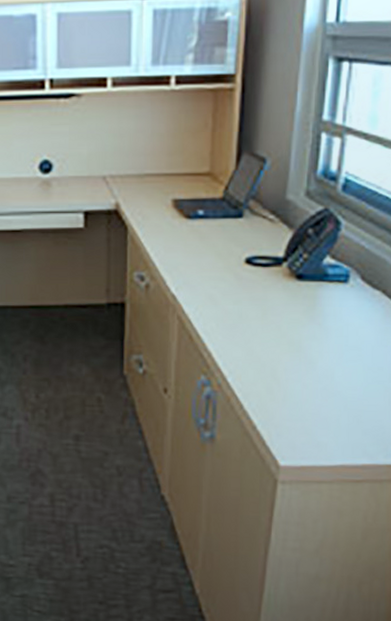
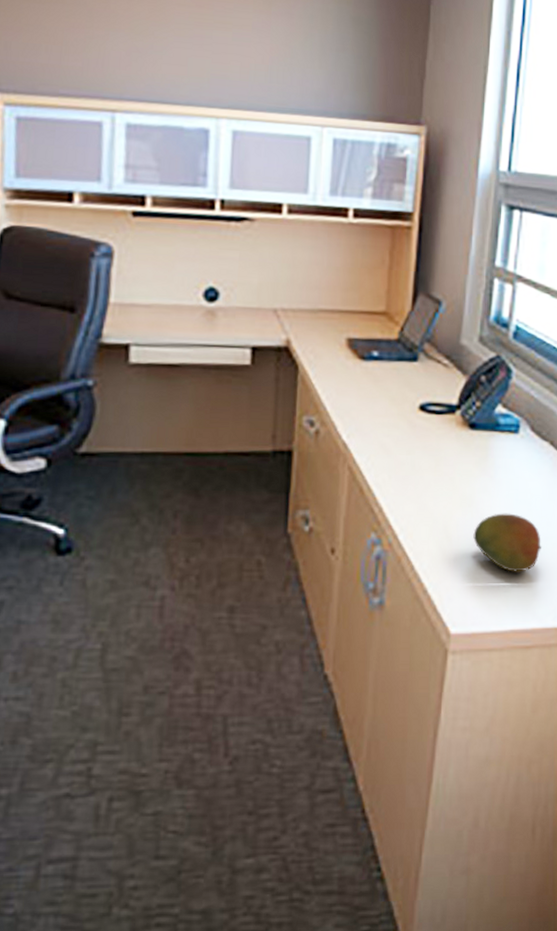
fruit: none [301,358,374,413] -> present [473,513,542,572]

